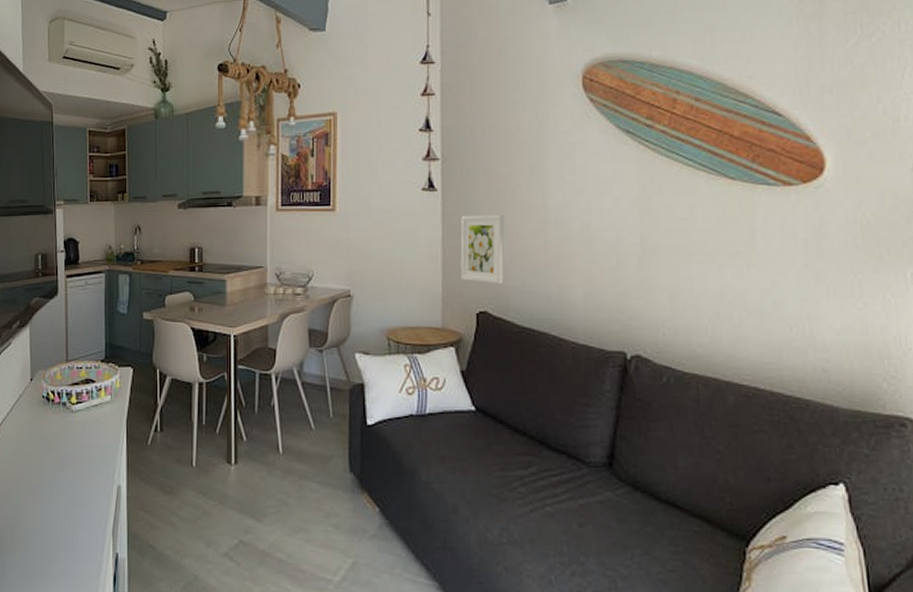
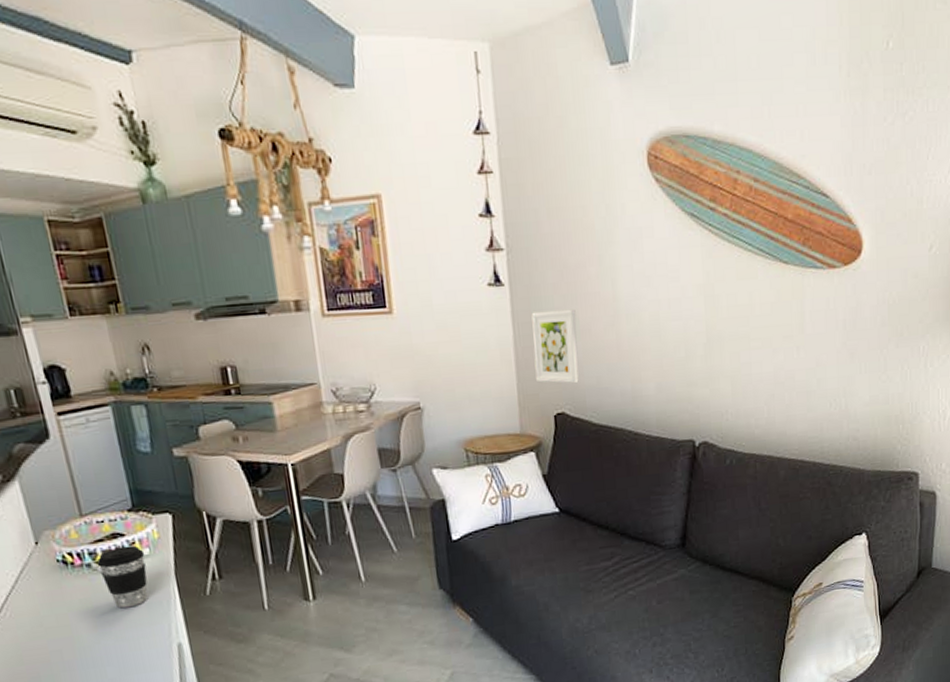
coffee cup: none [70,391,107,446] -> present [96,545,148,609]

